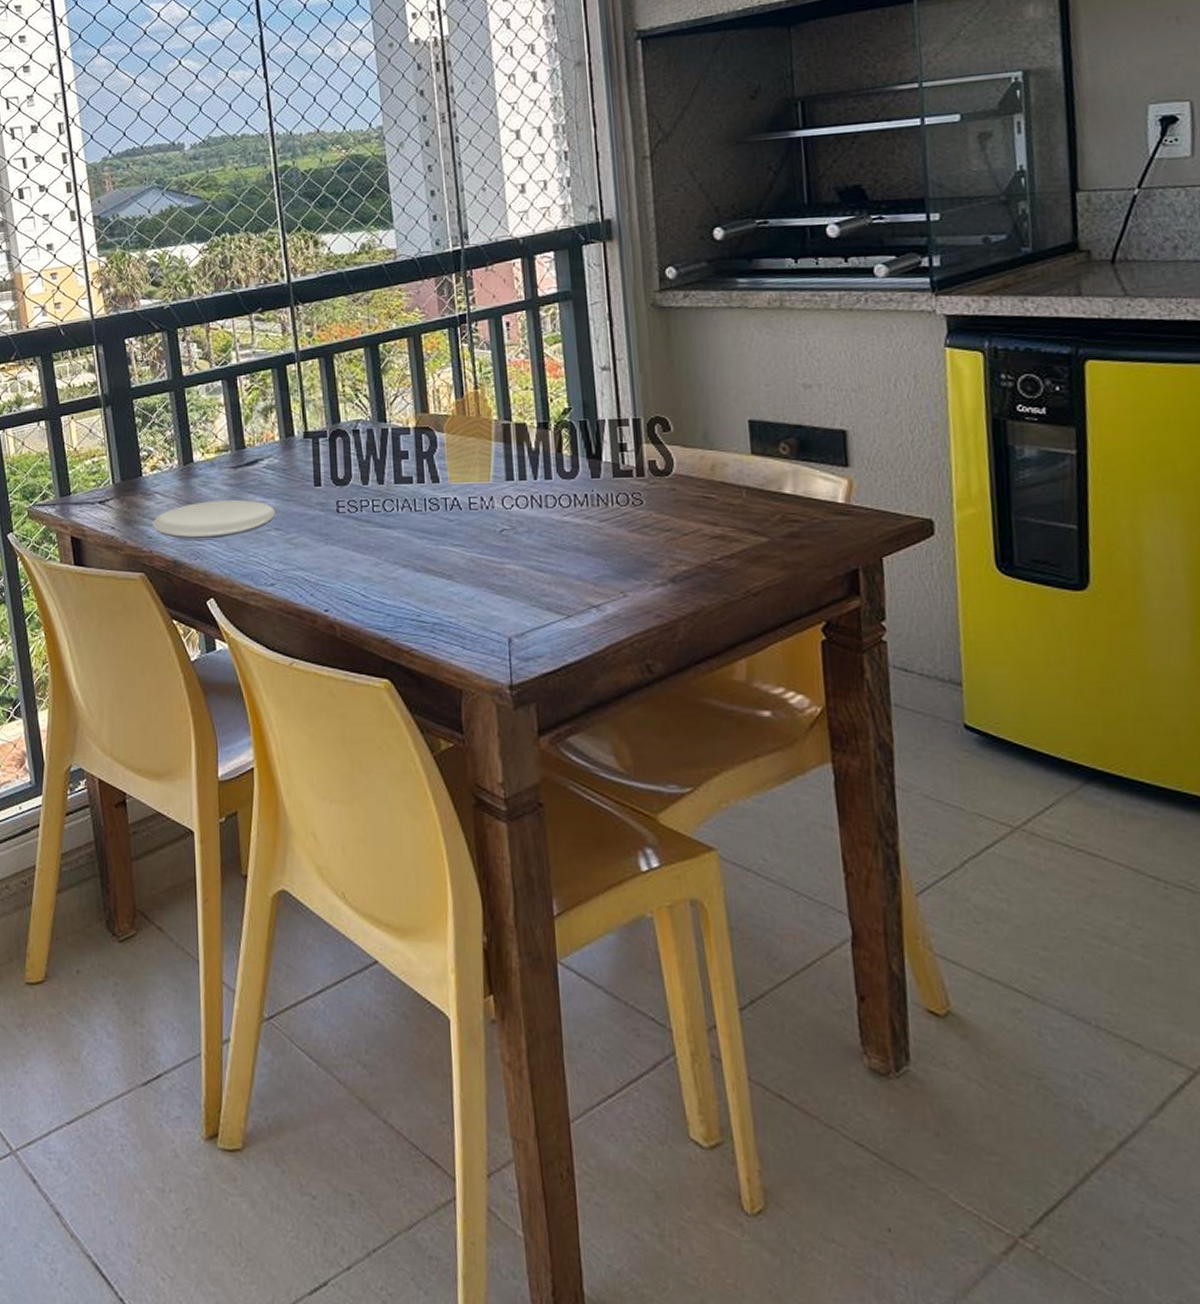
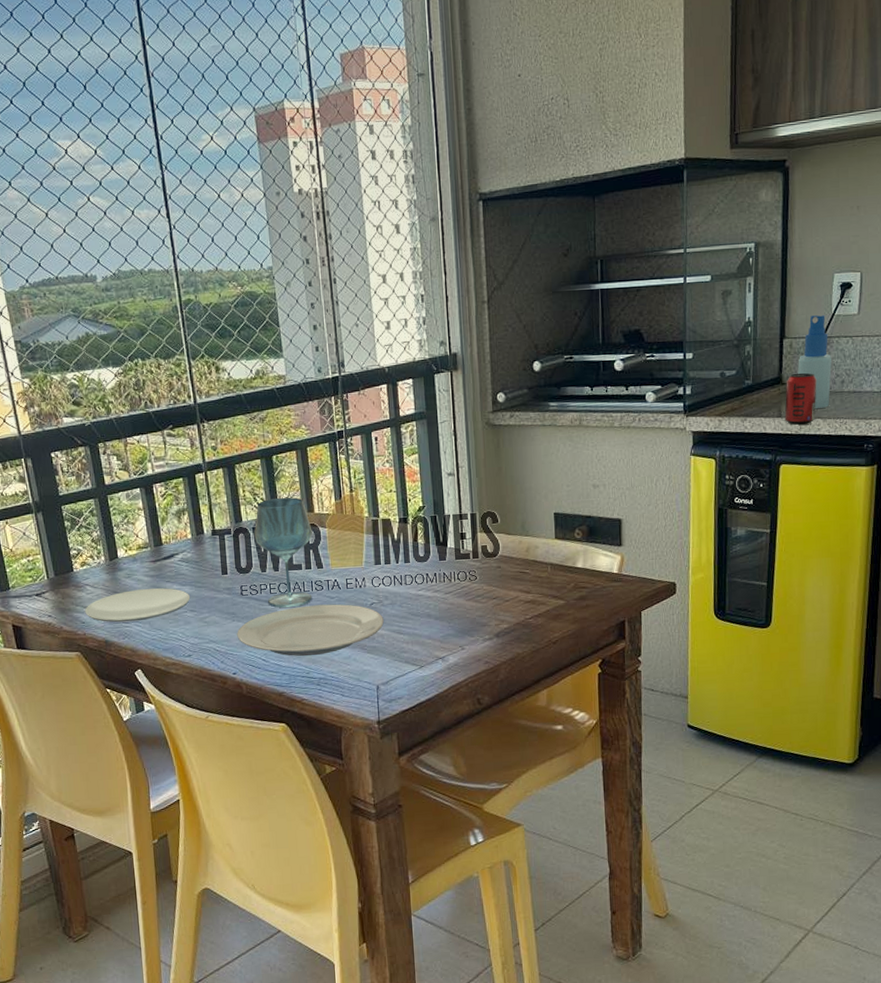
plate: none [330,528,518,594] -> present [237,604,384,656]
wine glass: none [354,394,427,531] -> present [254,497,313,608]
beer can: none [1085,236,1137,307] -> present [784,373,817,425]
spray bottle: none [1101,159,1158,284] -> present [798,314,832,408]

